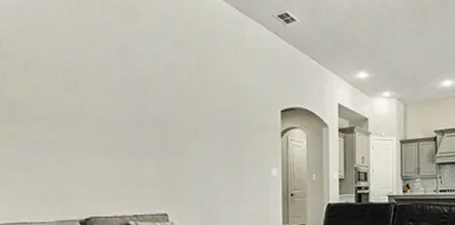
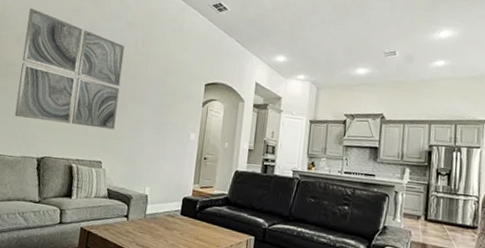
wall art: none [31,26,177,175] -> present [14,7,124,130]

